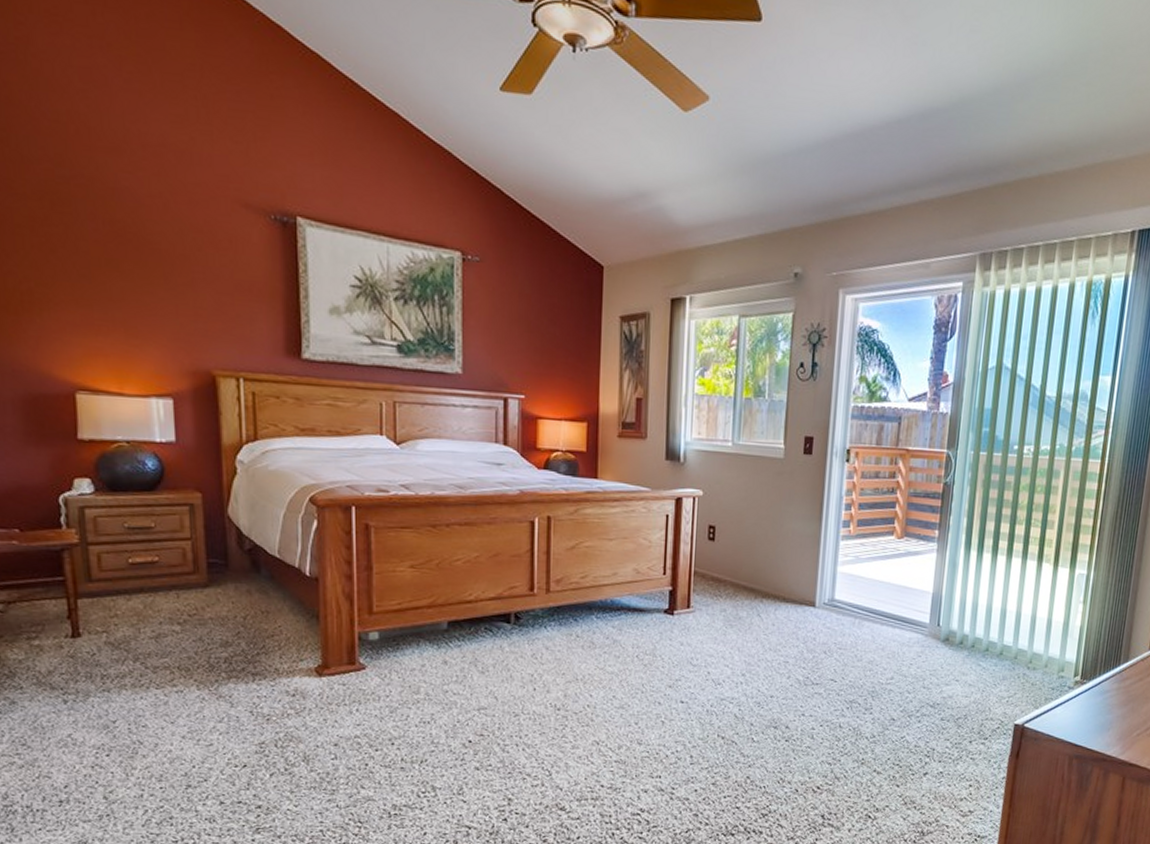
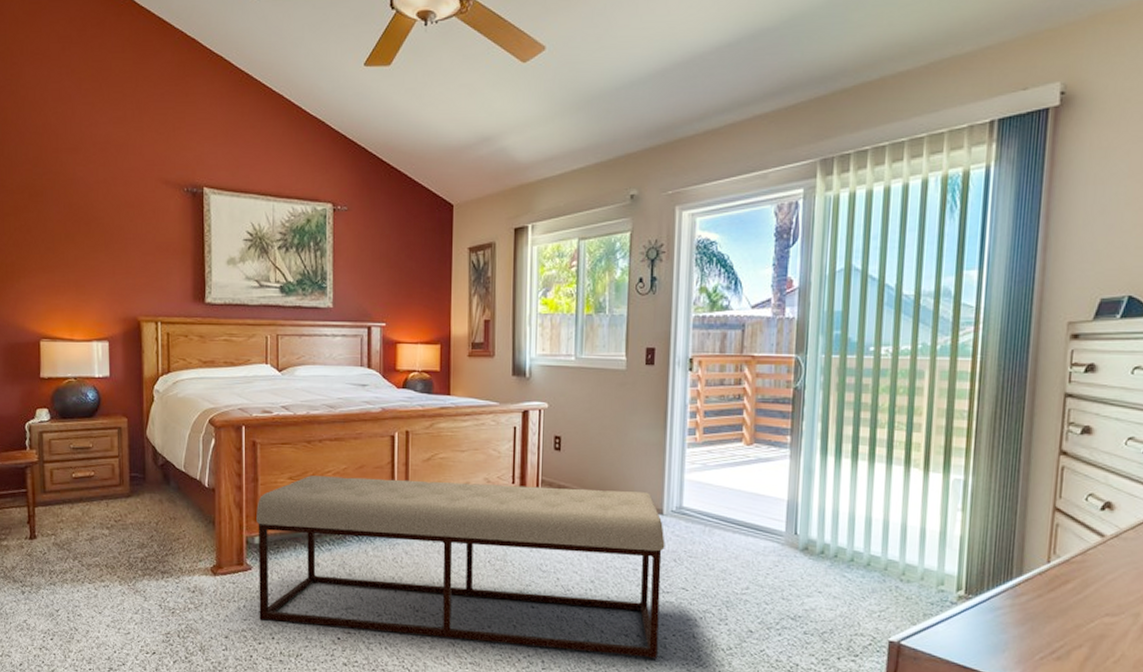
bench: none [371,564,817,750] -> present [256,475,665,660]

